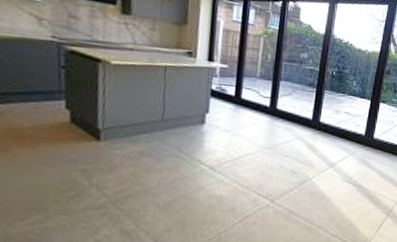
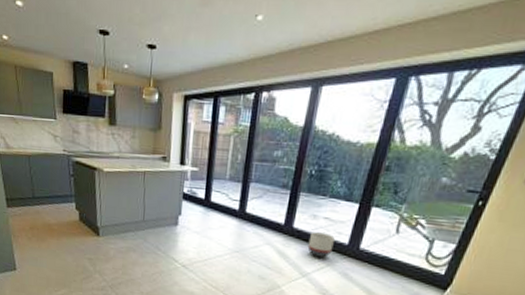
planter: none [333,125,354,148] -> present [307,232,335,258]

